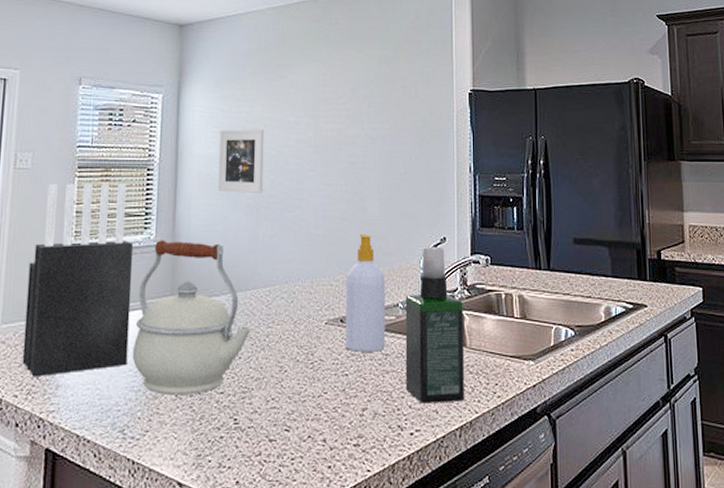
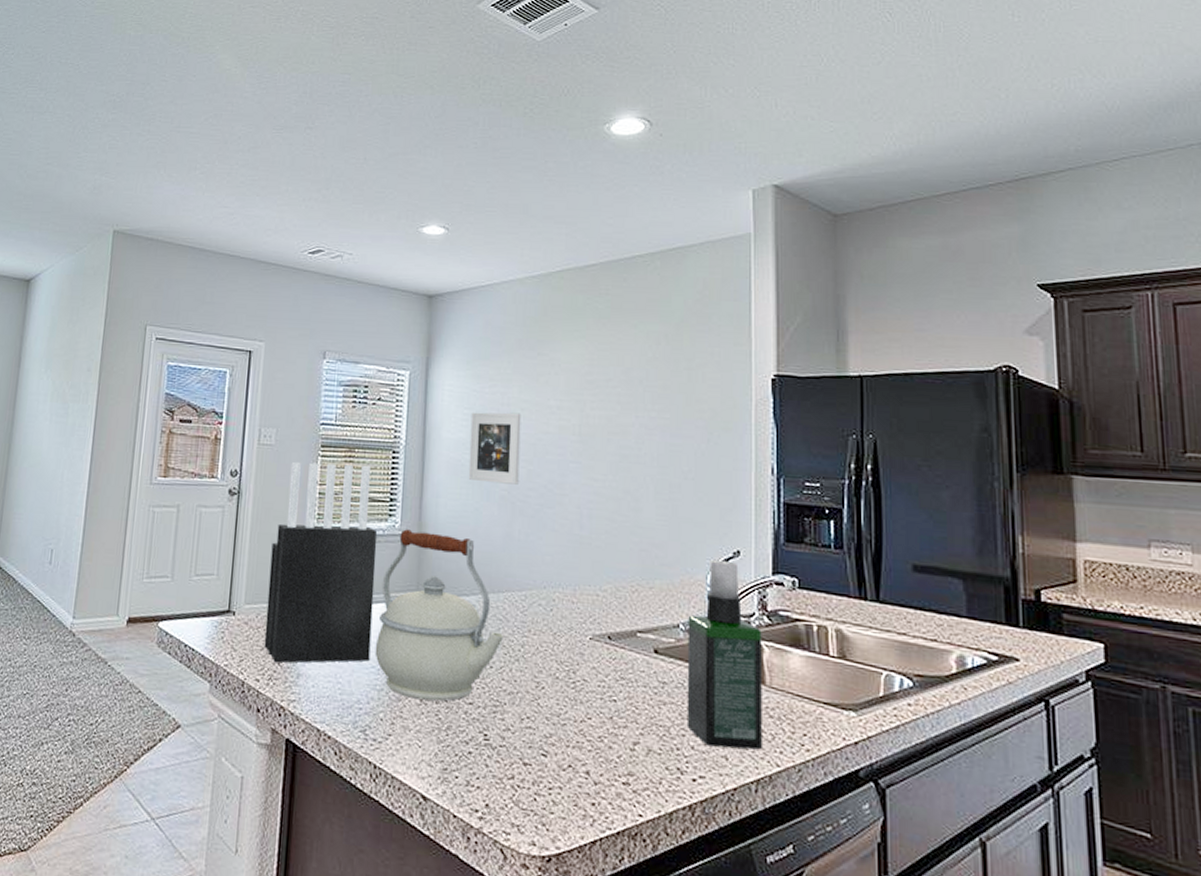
soap bottle: present [345,233,386,352] -> none [613,538,664,678]

